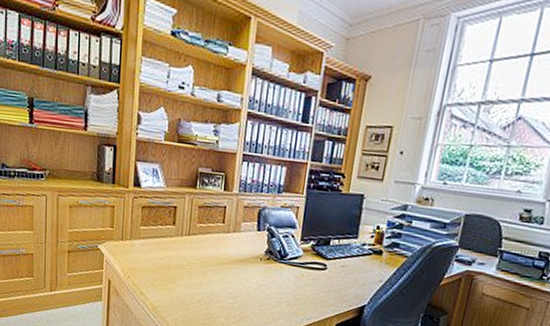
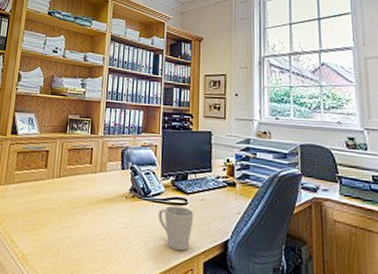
mug: none [293,269,333,313] -> present [158,205,194,251]

